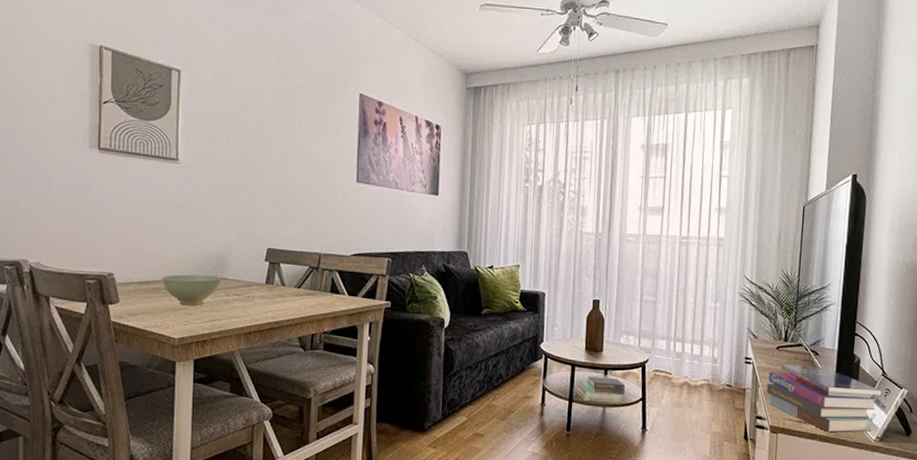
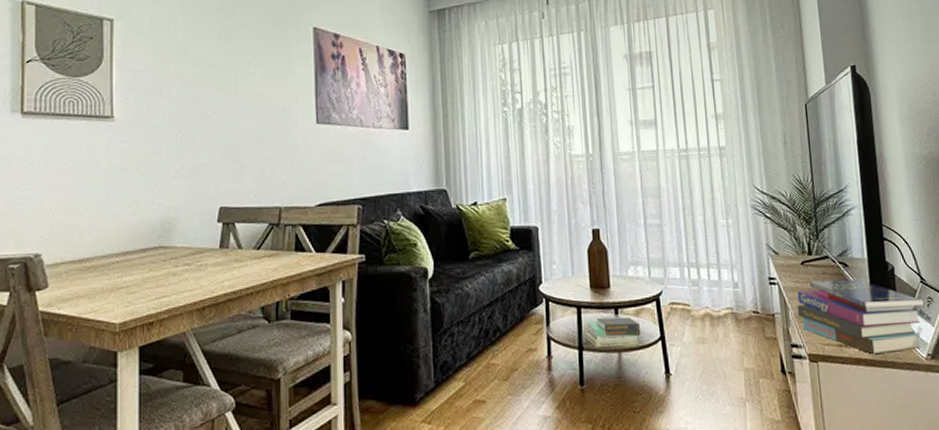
bowl: present [161,274,223,305] -> none [98,244,169,283]

